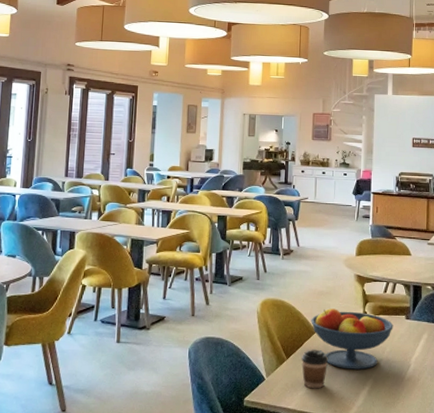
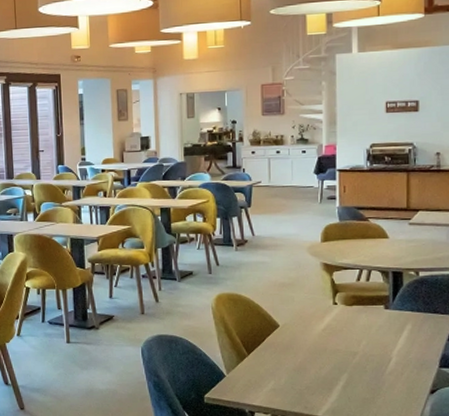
coffee cup: present [301,349,328,389] -> none [265,344,295,385]
fruit bowl: present [311,308,393,370] -> none [273,301,370,364]

